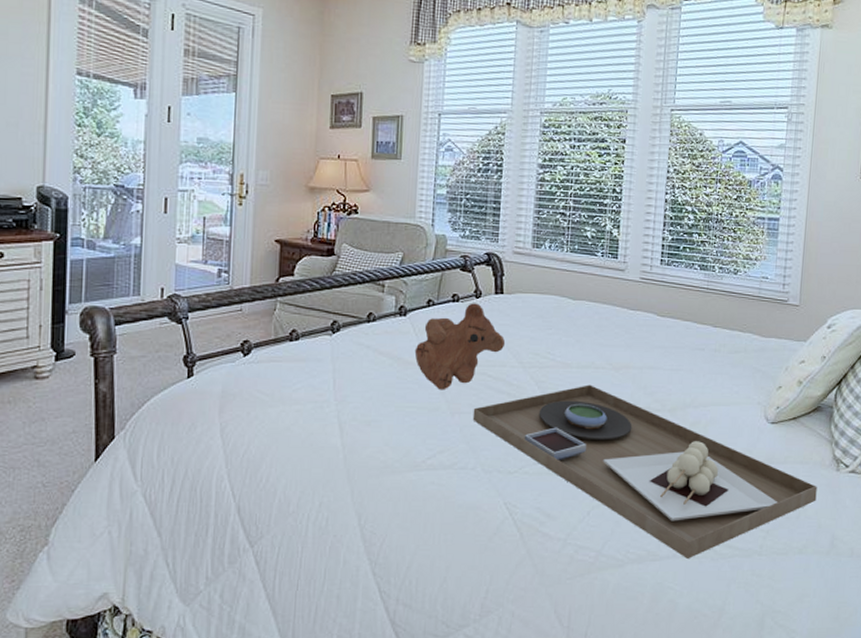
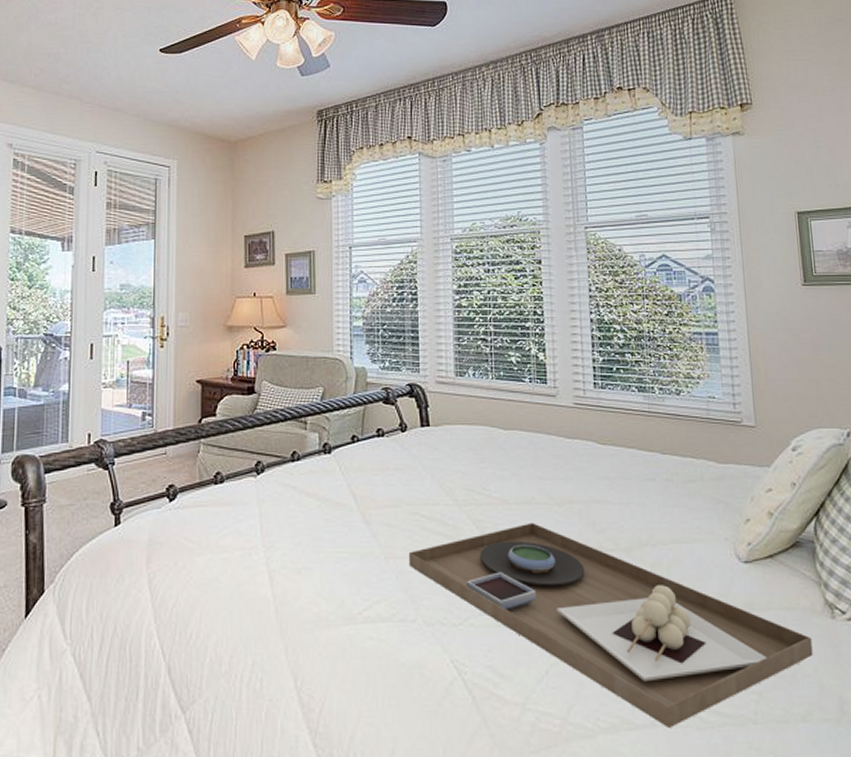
teddy bear: present [414,303,506,390] -> none [342,437,437,533]

